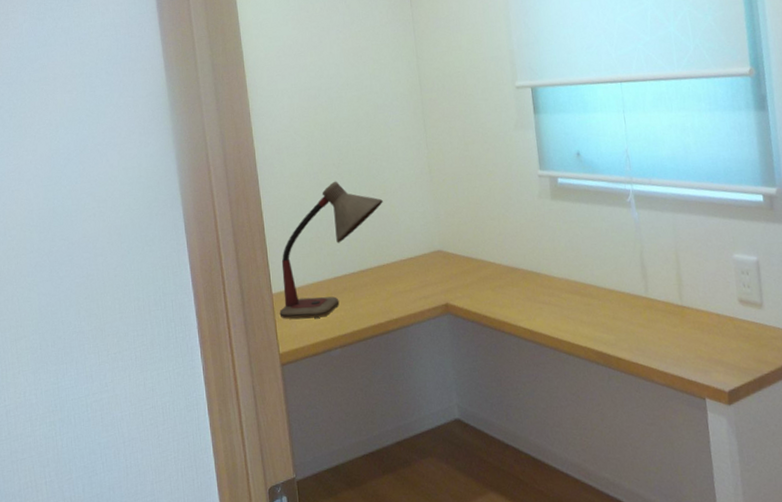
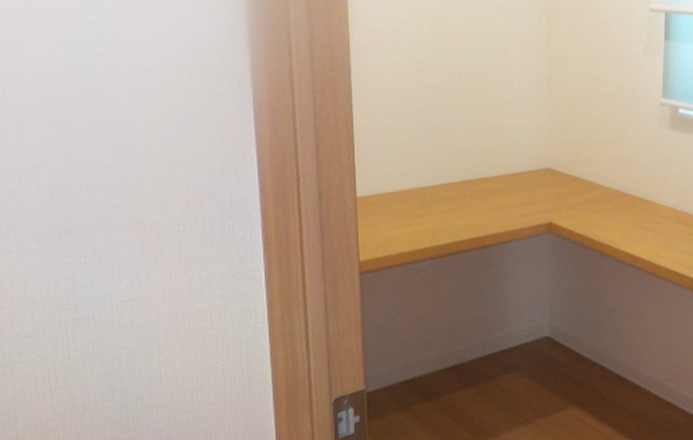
desk lamp: present [279,181,383,319] -> none [363,83,494,227]

